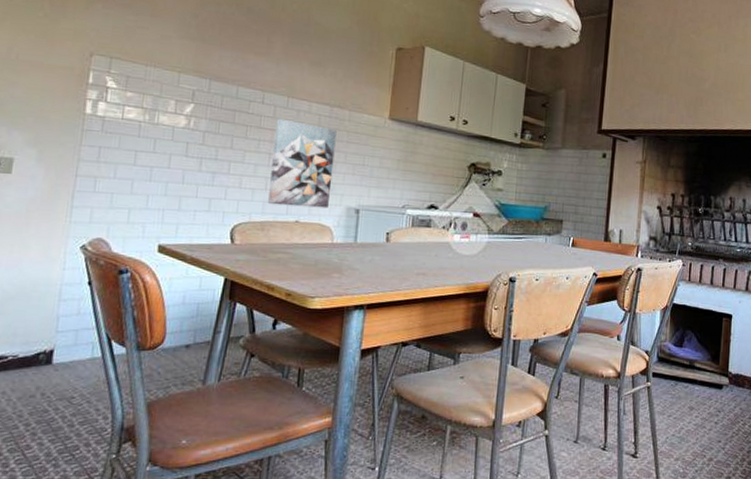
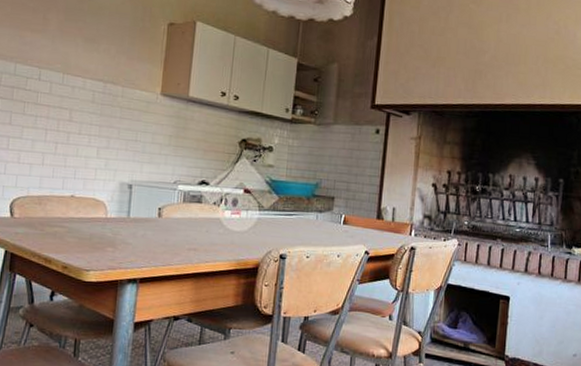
wall art: present [267,118,337,209] -> none [44,94,110,184]

